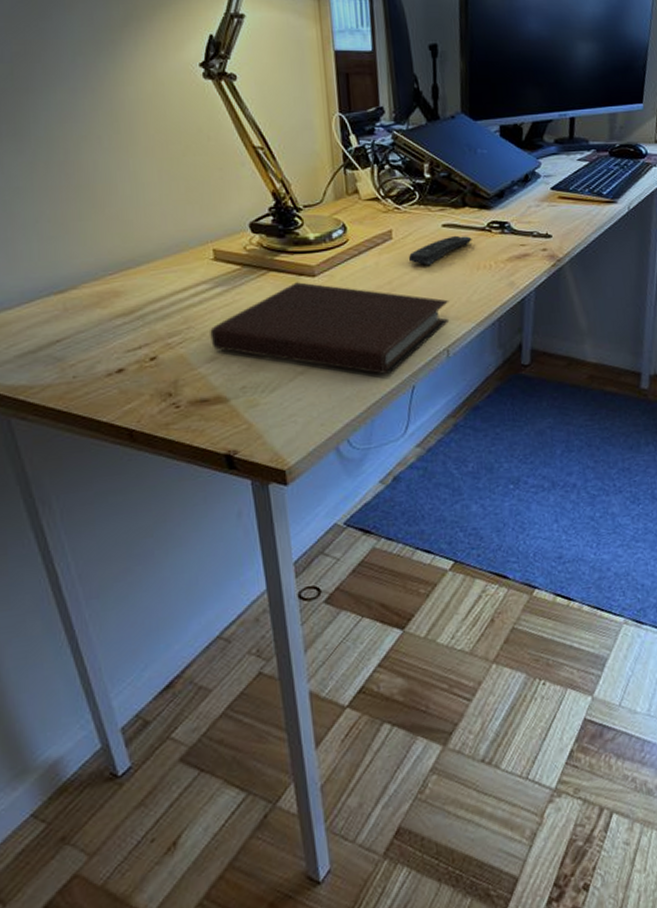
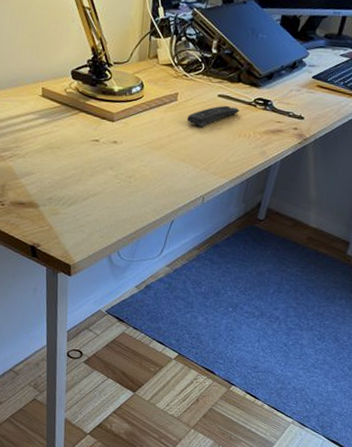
notebook: present [210,282,450,375] -> none [31,124,212,209]

